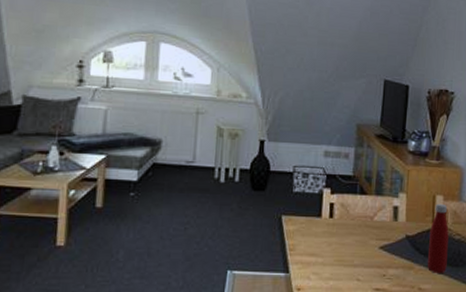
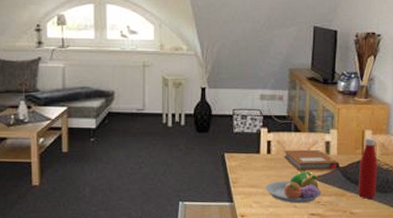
fruit bowl: none [326,239,388,277] -> present [266,171,322,204]
notebook: none [347,214,408,239] -> present [283,149,340,171]

